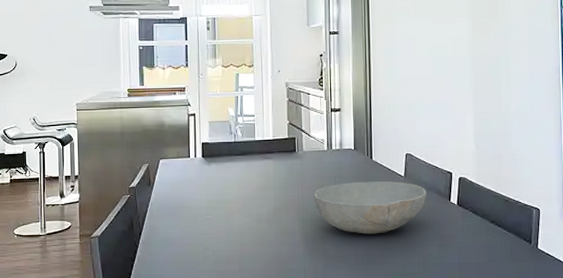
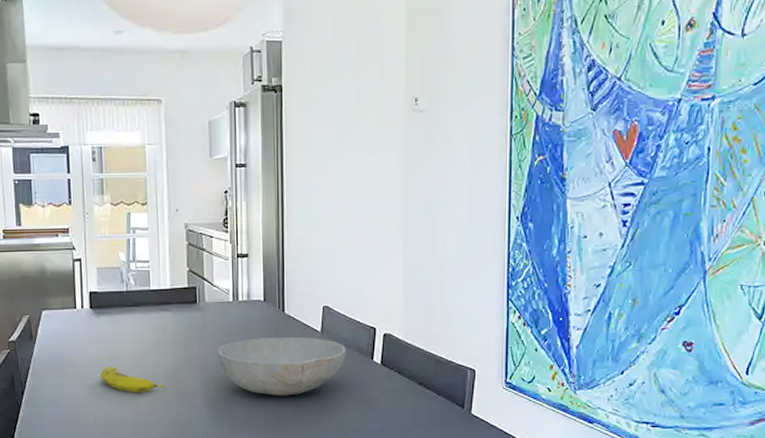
fruit: none [210,209,267,234] -> present [100,366,165,394]

